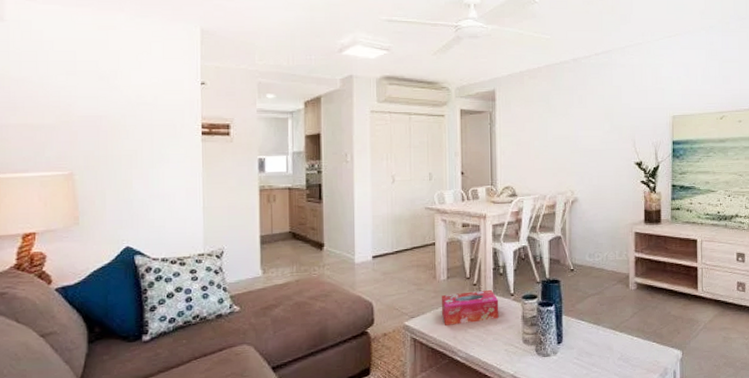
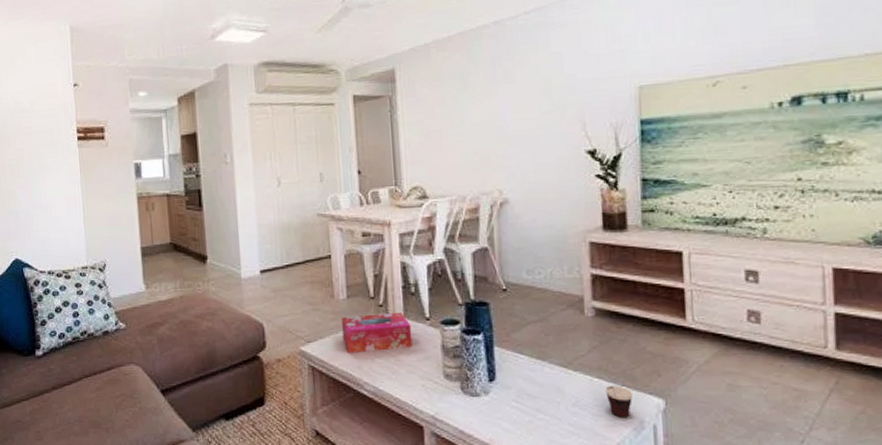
cup: none [642,342,660,366] -> present [605,385,632,417]

